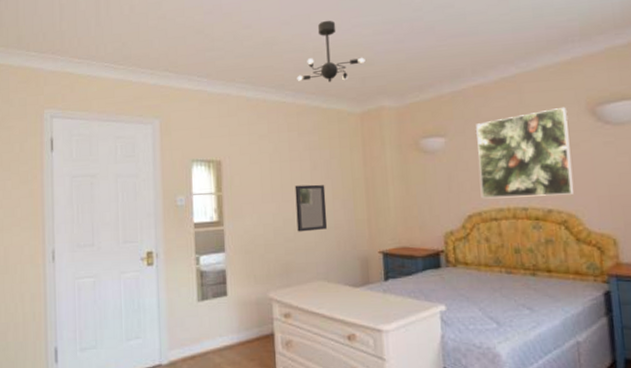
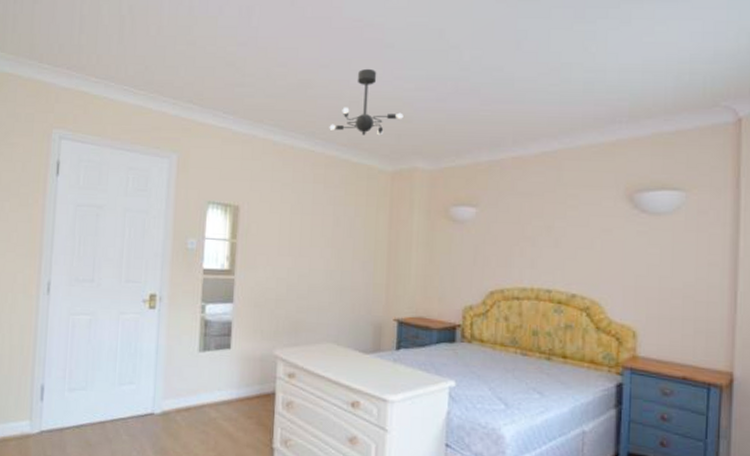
home mirror: present [295,184,328,232] -> none [312,241,346,291]
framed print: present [476,106,575,198] -> none [506,189,604,282]

